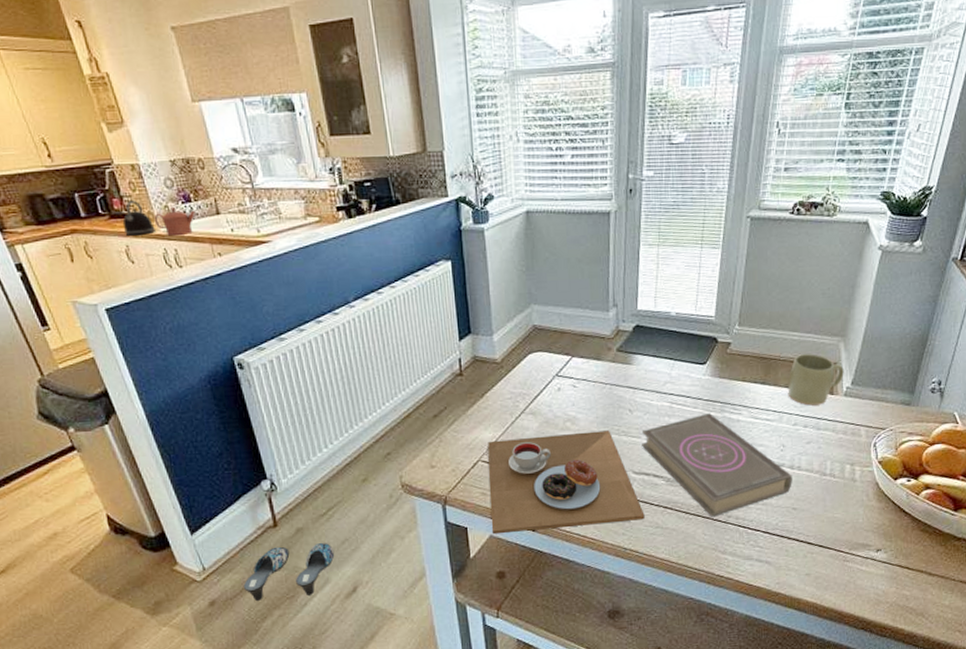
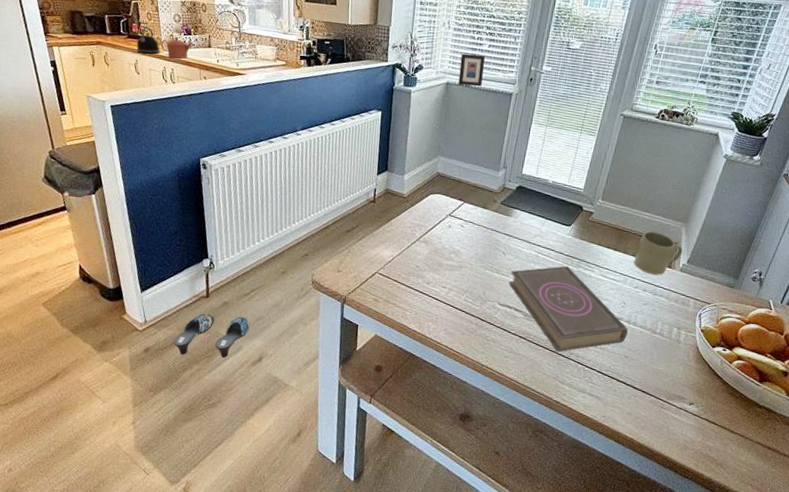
place setting: present [488,430,645,535] -> none [377,258,503,344]
picture frame: none [539,170,571,211] -> present [458,53,485,87]

